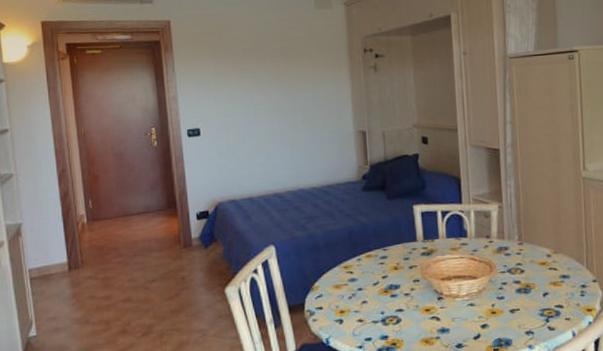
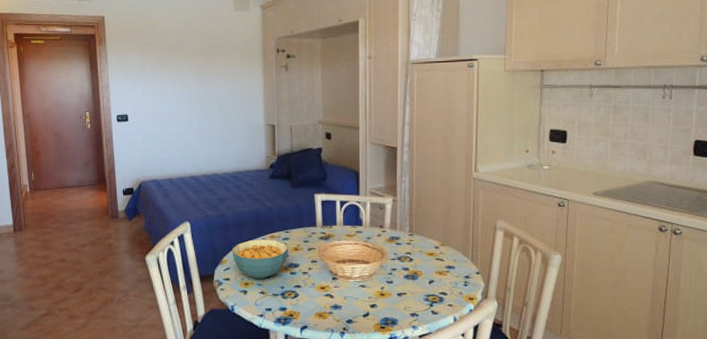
cereal bowl: none [323,259,387,305] -> present [232,239,288,279]

